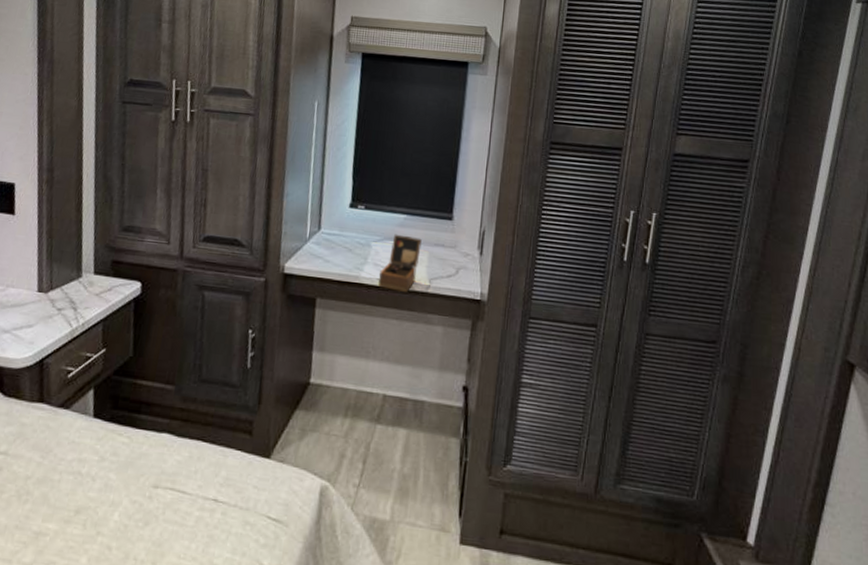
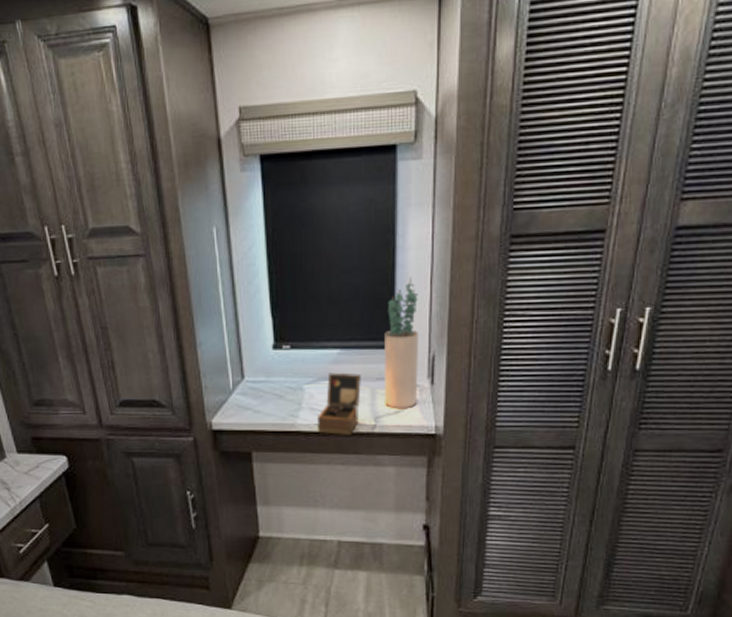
vase: none [440,163,475,275] -> present [385,277,418,409]

